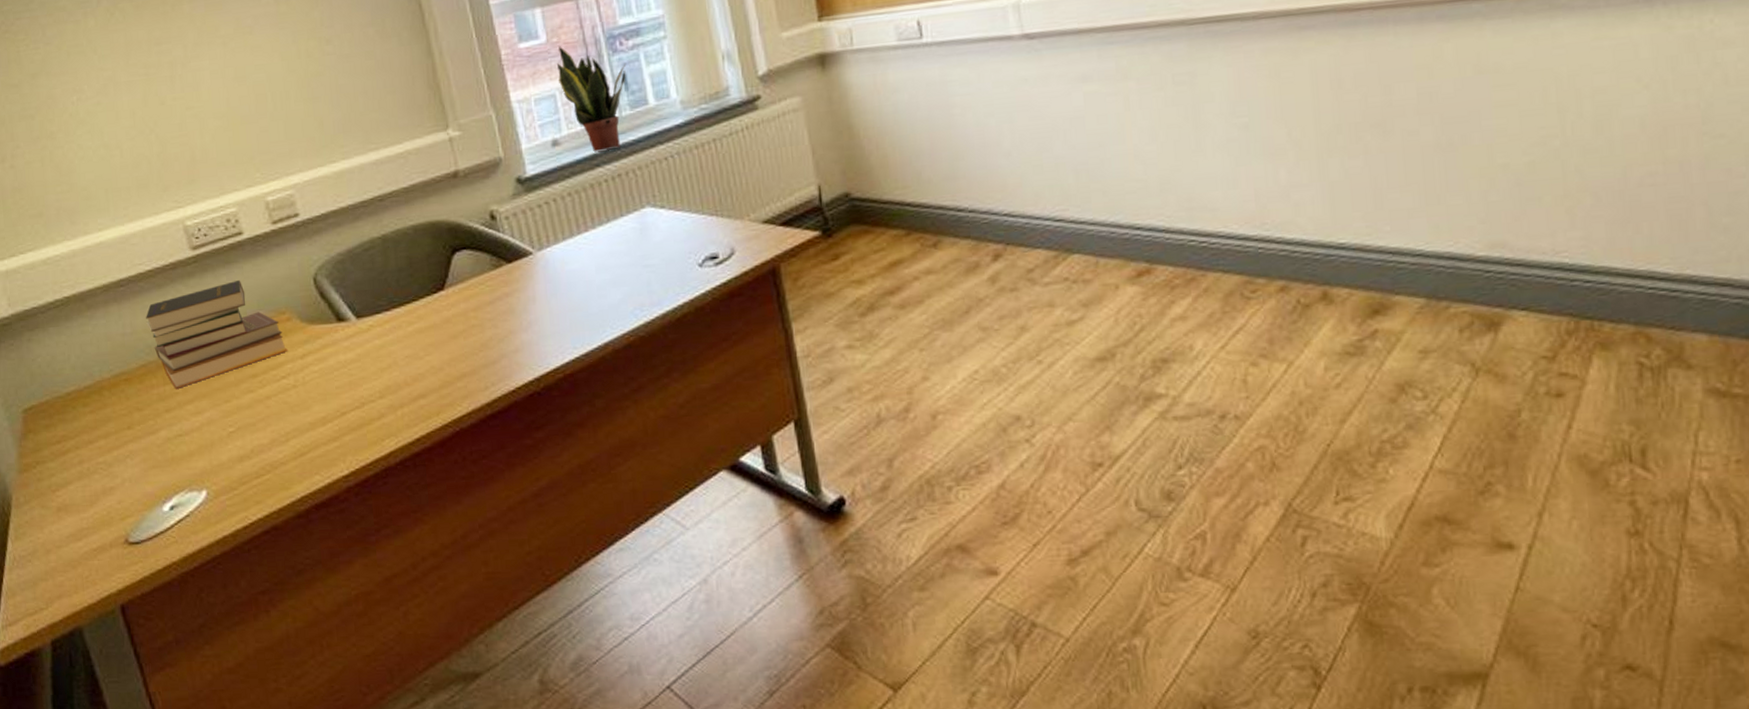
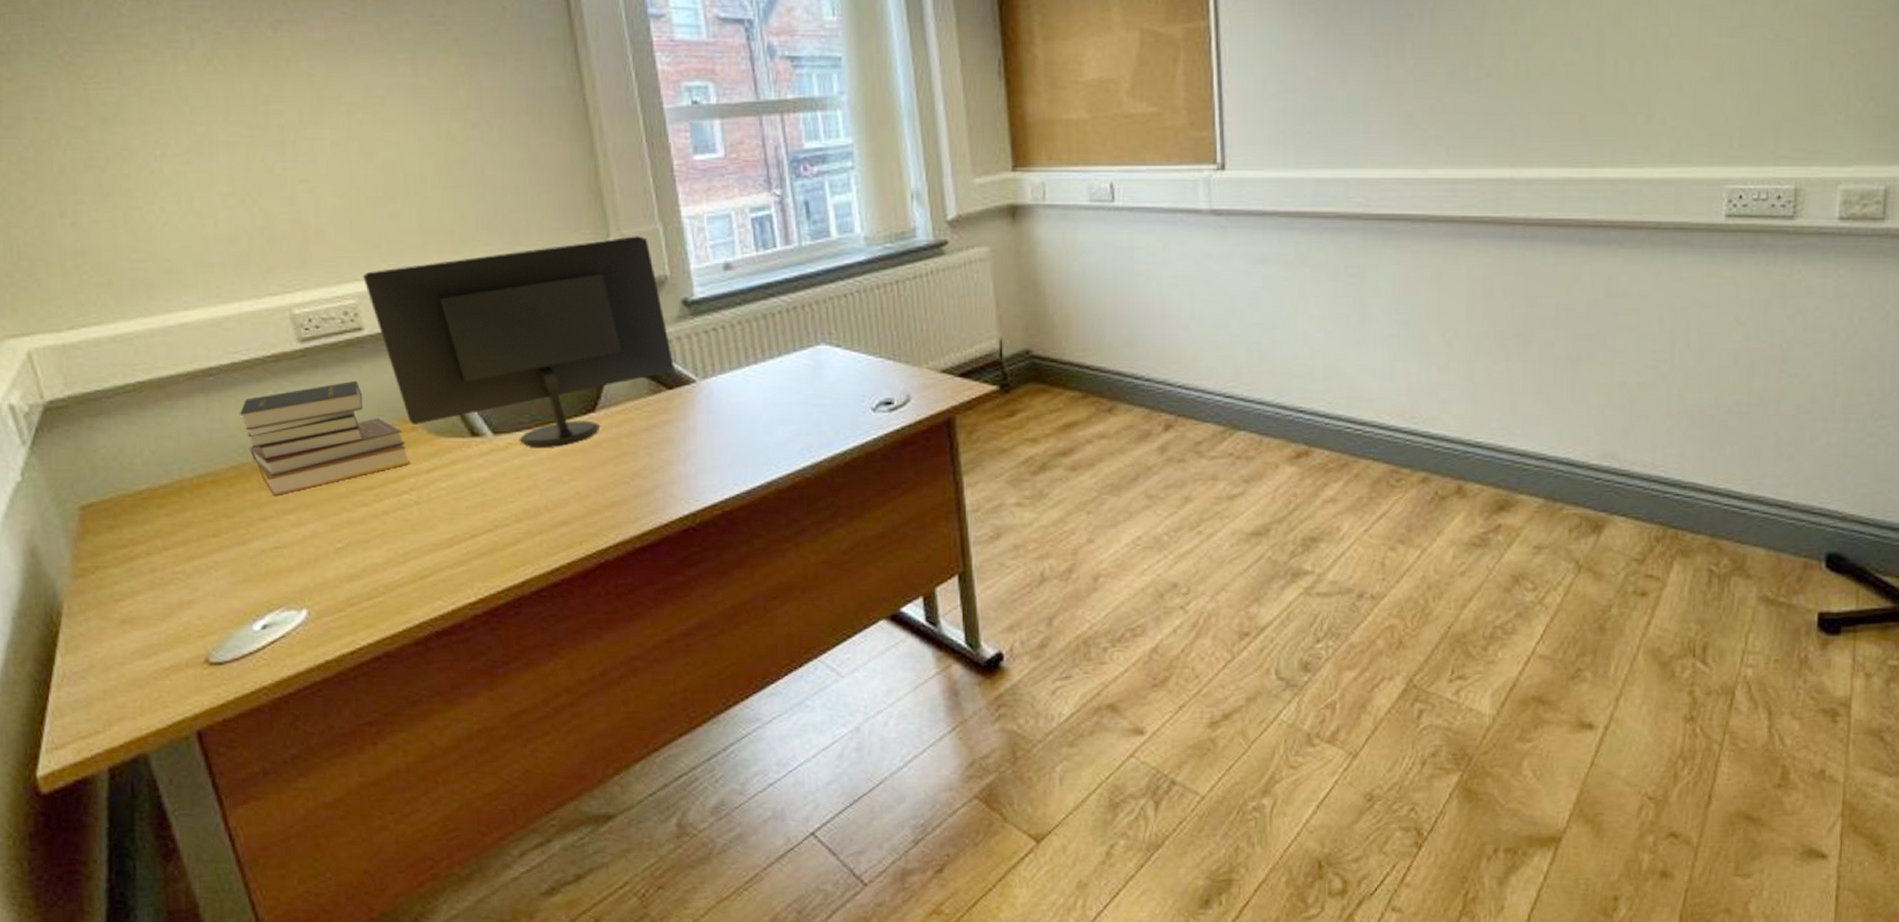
computer monitor: none [241,123,513,328] -> present [363,236,674,447]
potted plant: present [556,46,626,153] -> none [734,163,810,281]

